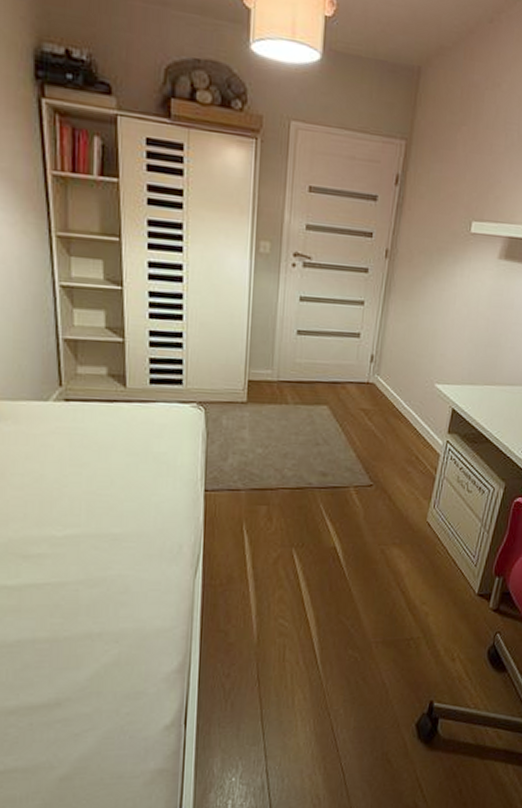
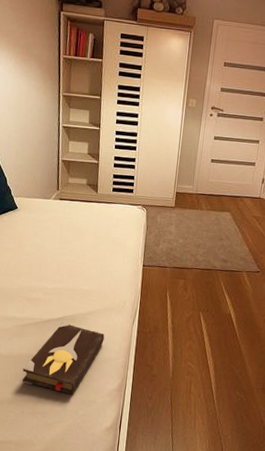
hardback book: none [25,585,153,688] -> present [22,322,105,395]

